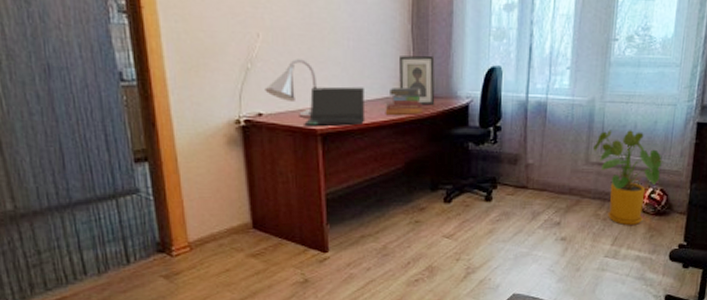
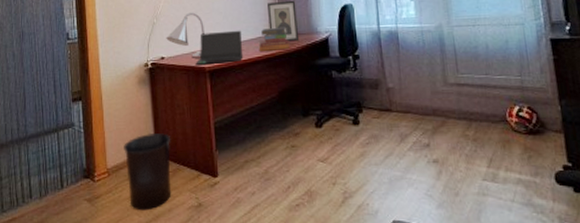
waste bin: none [209,202,272,287] -> present [124,132,172,211]
house plant: present [593,130,663,225] -> none [449,50,524,145]

